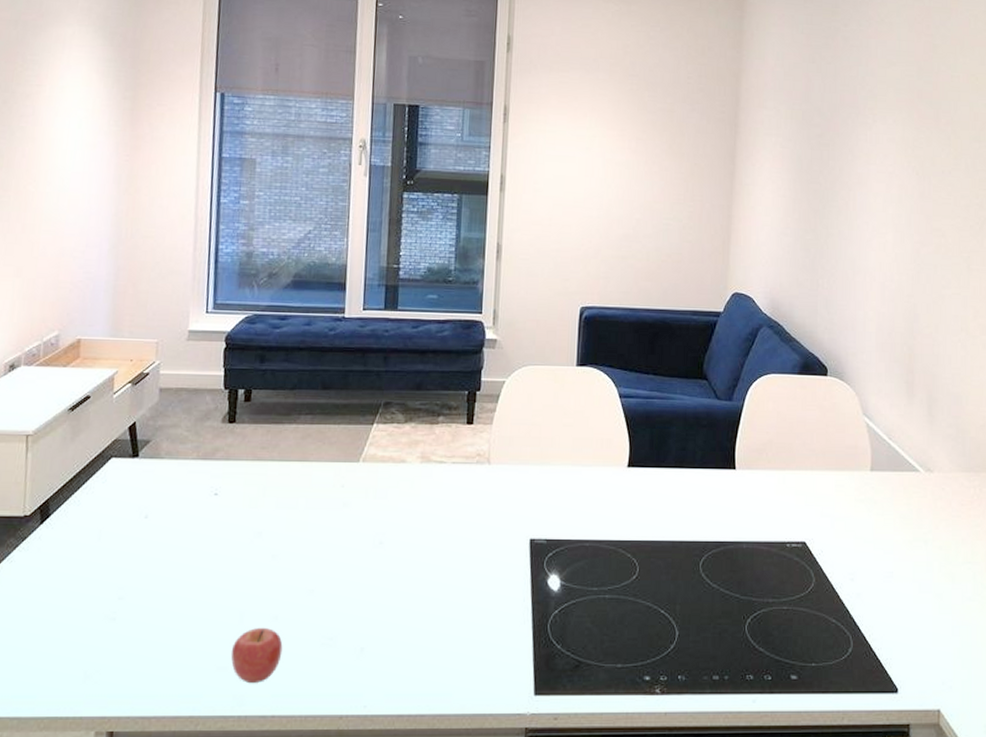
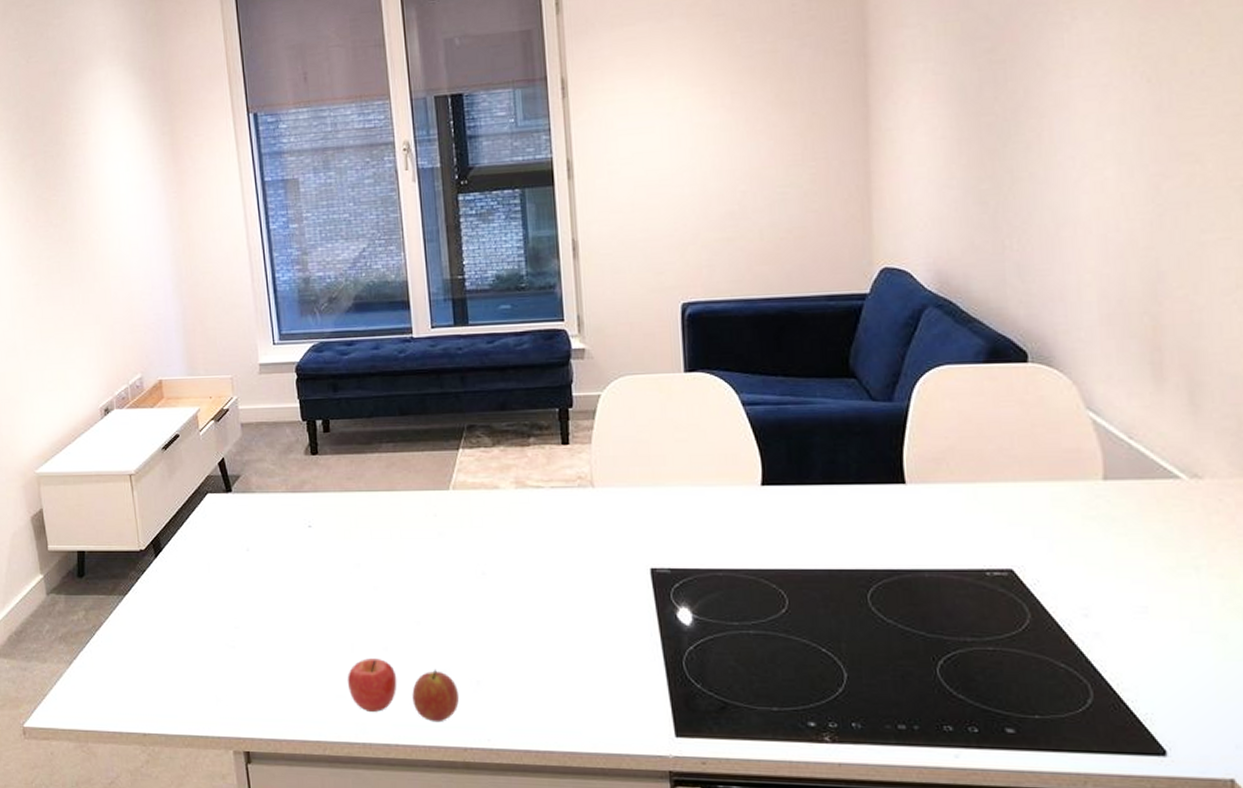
fruit: none [295,637,342,691] -> present [412,669,460,723]

